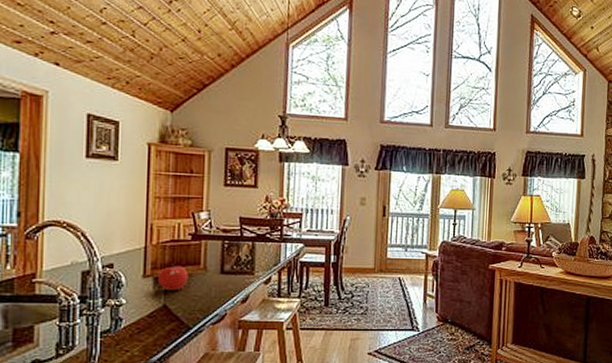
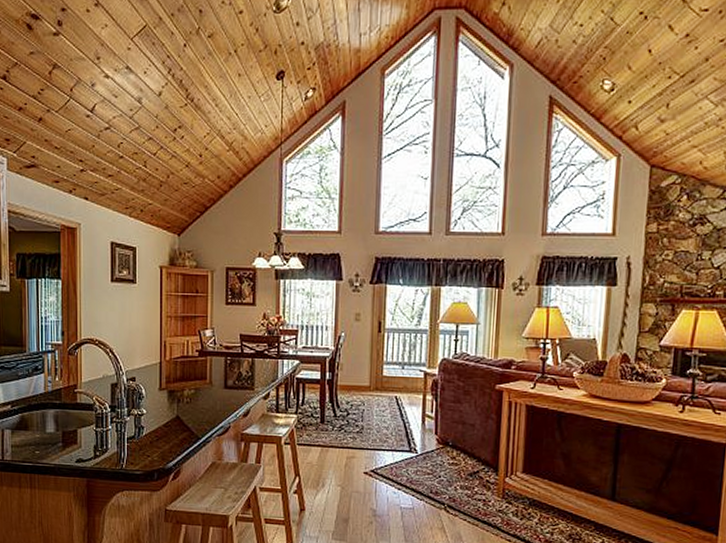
fruit: present [158,262,188,291] -> none [172,377,197,404]

